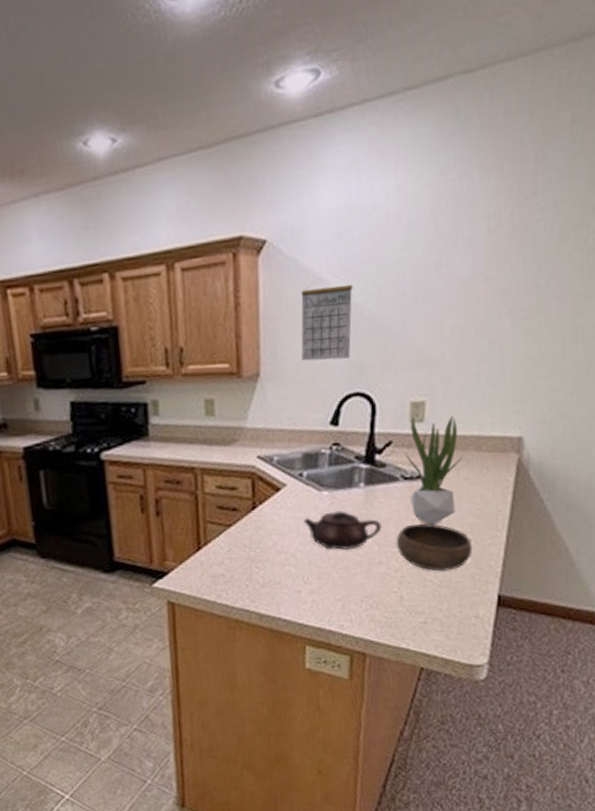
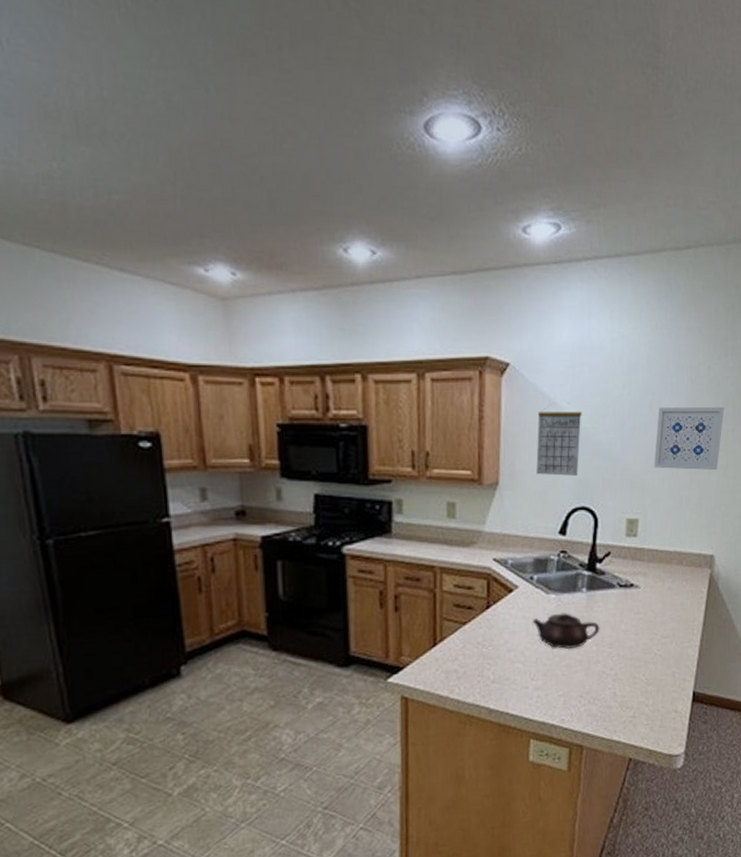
bowl: present [395,523,473,572] -> none [611,626,674,670]
potted plant: present [404,415,464,525] -> none [621,531,668,628]
wall art: none [443,257,534,341] -> present [654,406,724,471]

